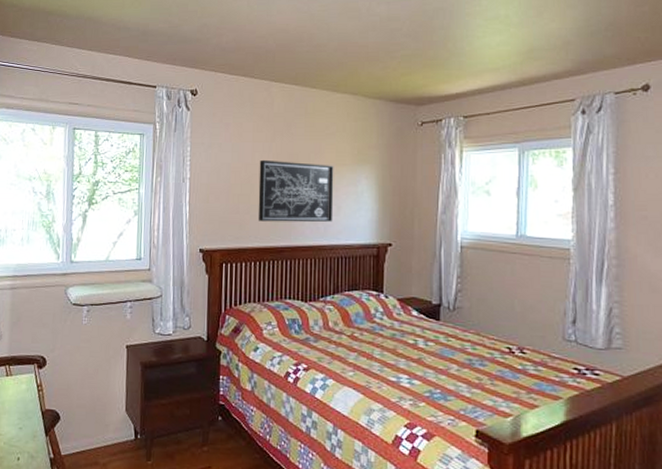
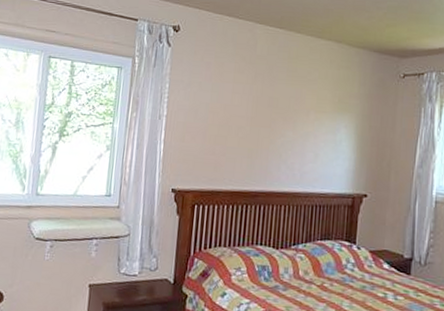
wall art: present [258,159,334,223] -> none [234,101,314,169]

